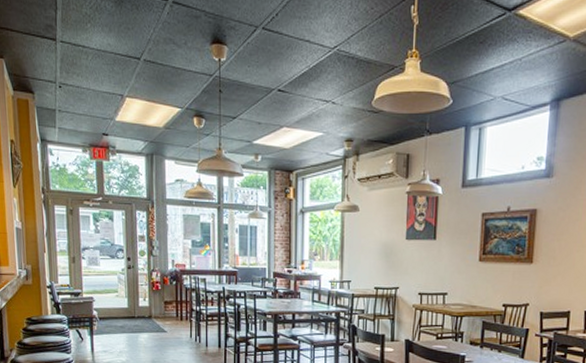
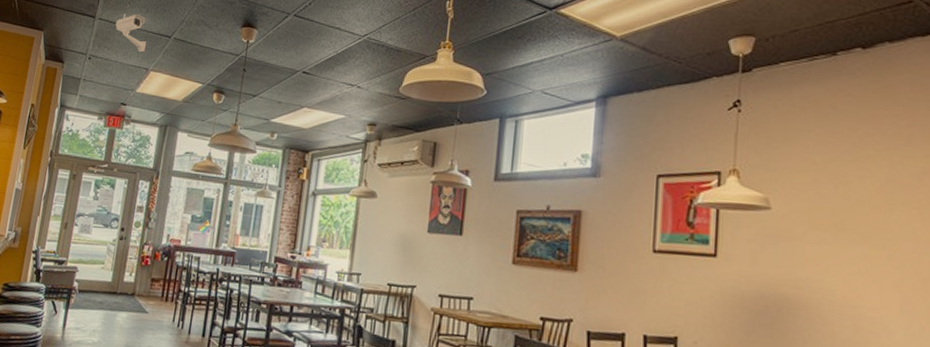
security camera: none [79,34,116,78] -> present [115,13,146,53]

